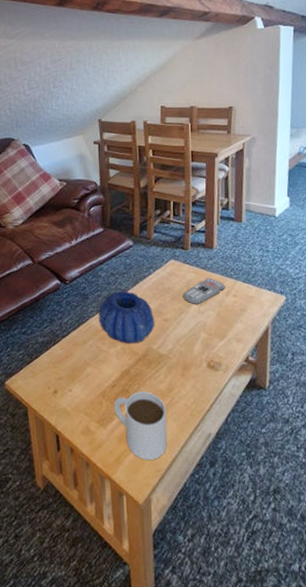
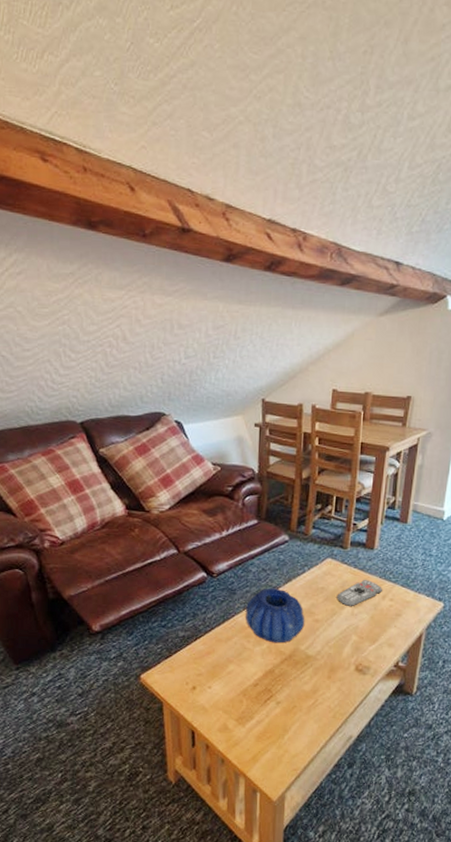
mug: present [114,392,167,460] -> none [255,692,309,759]

